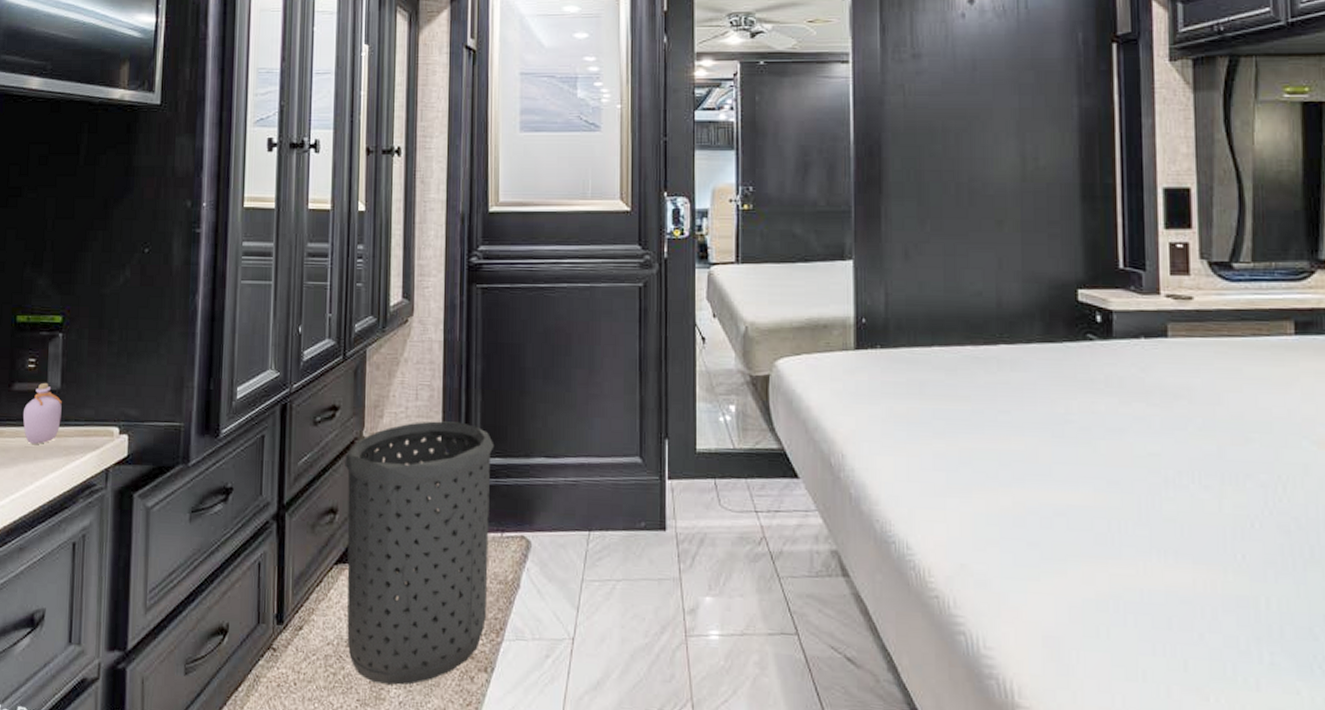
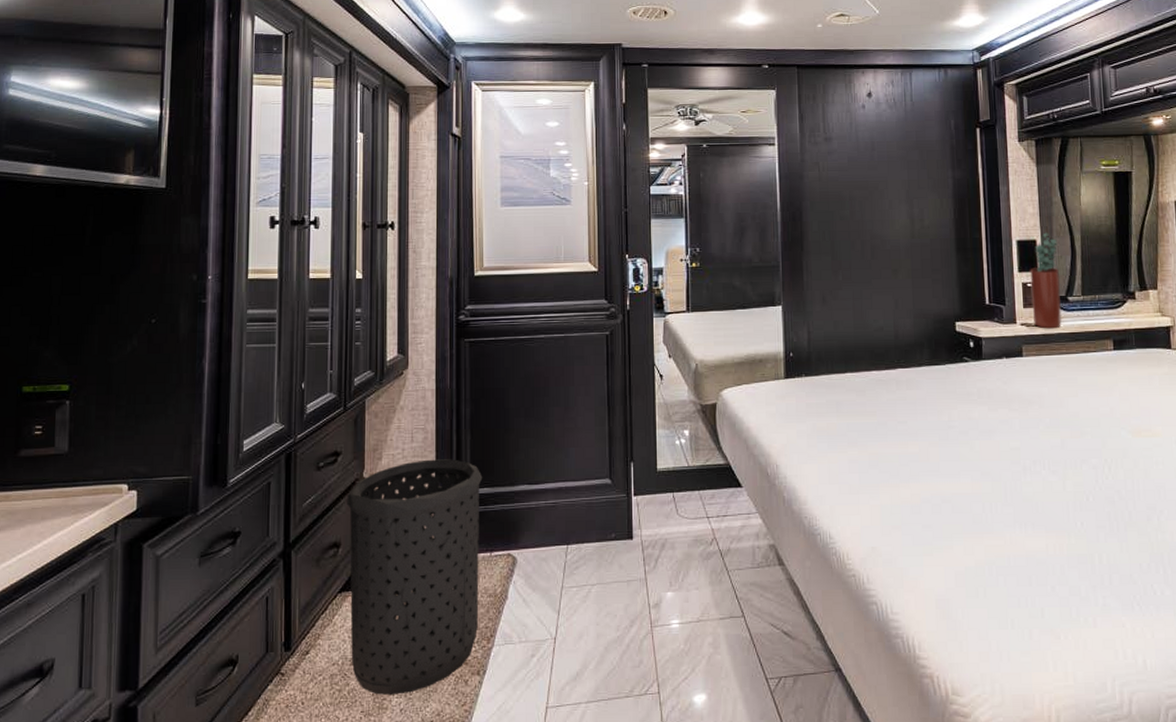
perfume bottle: present [22,383,62,444] -> none [29,448,70,505]
vase: none [1181,174,1223,304] -> present [1030,229,1062,329]

